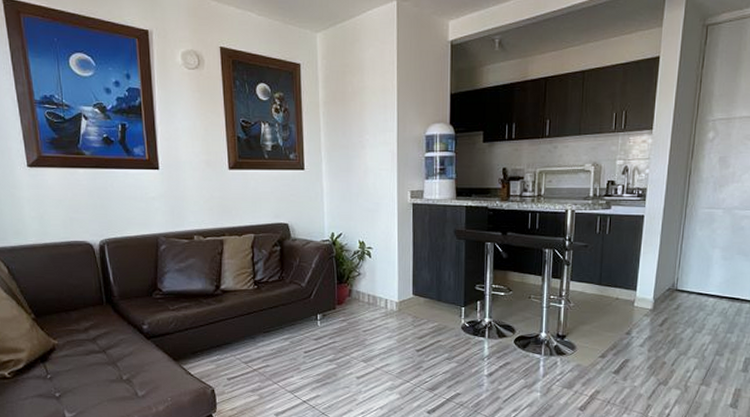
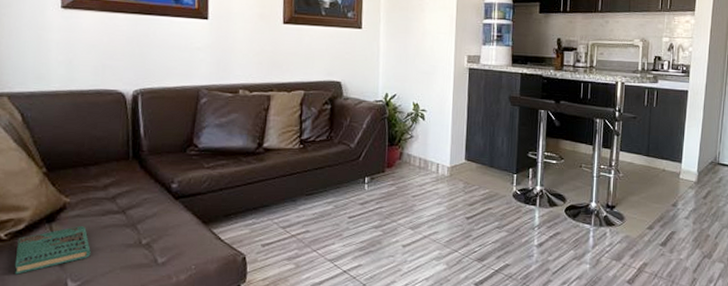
book: none [19,365,81,407] -> present [14,226,91,275]

